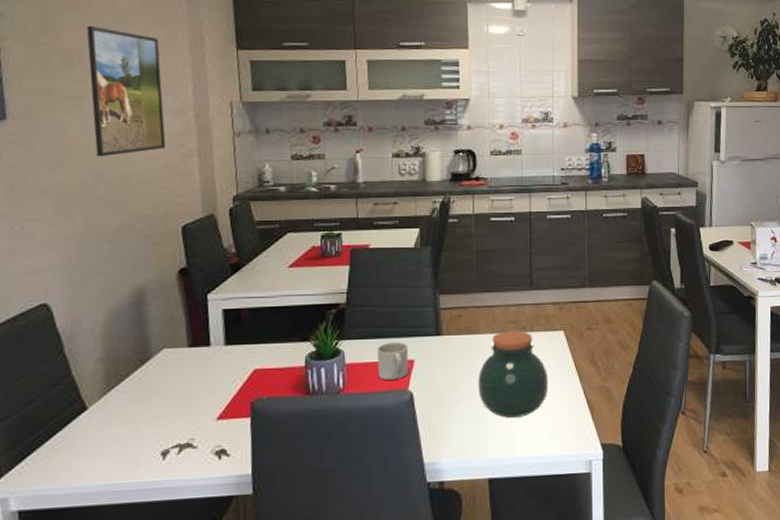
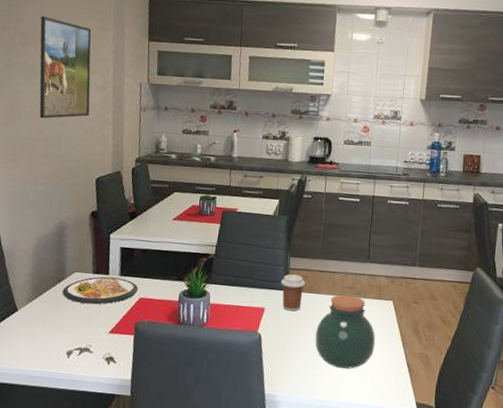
dish: none [148,348,252,387] -> present [62,276,139,305]
mug: present [376,341,409,381] -> none [234,290,261,323]
coffee cup: none [431,315,461,359] -> present [281,274,306,312]

